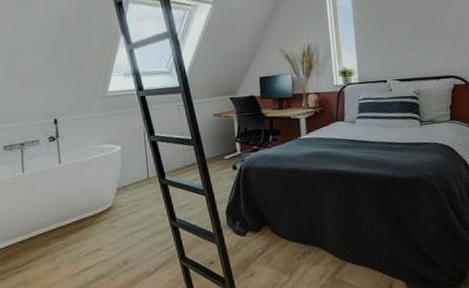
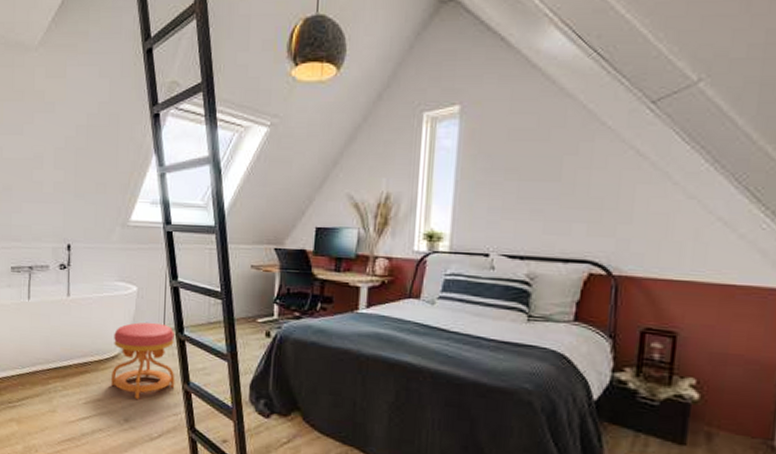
stool: none [105,174,164,242] -> present [111,322,175,399]

